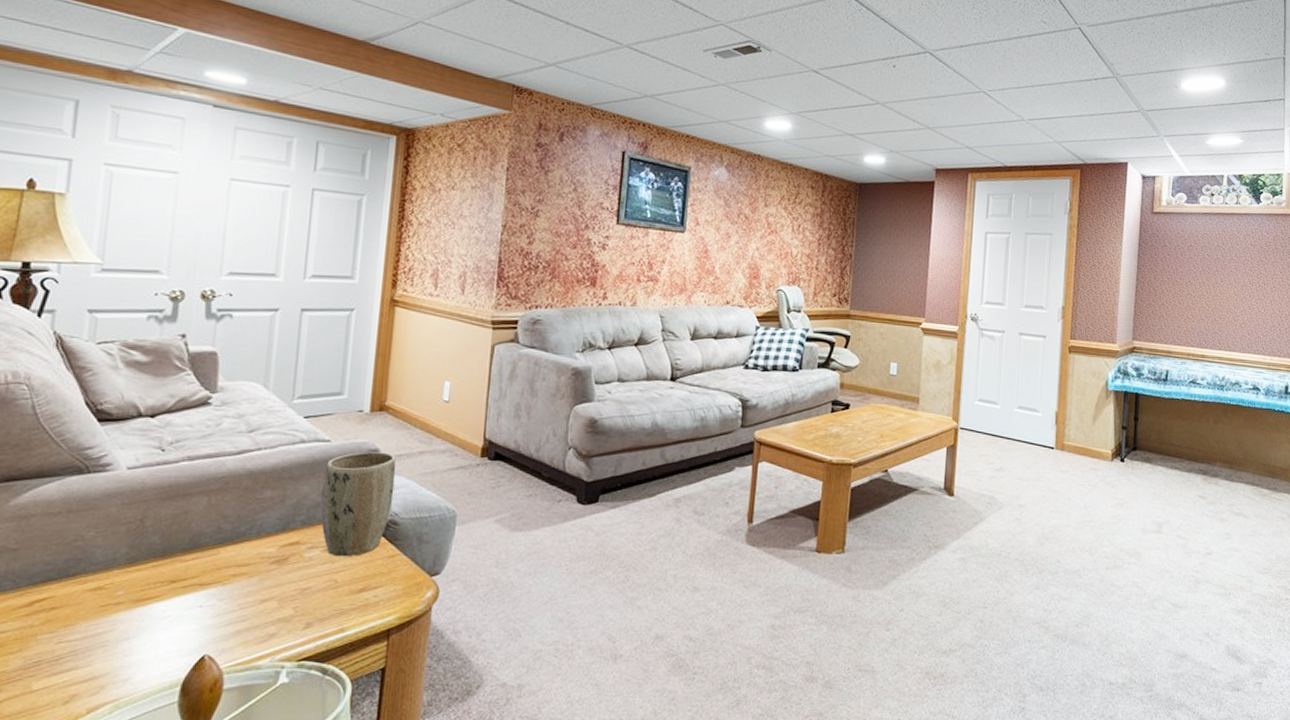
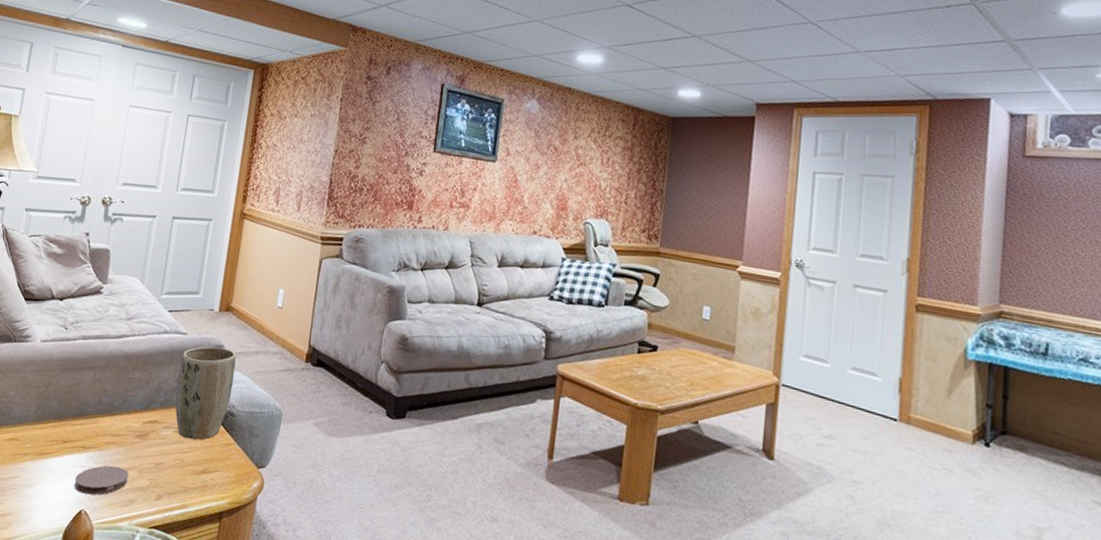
coaster: none [191,600,265,637] -> present [74,465,129,495]

